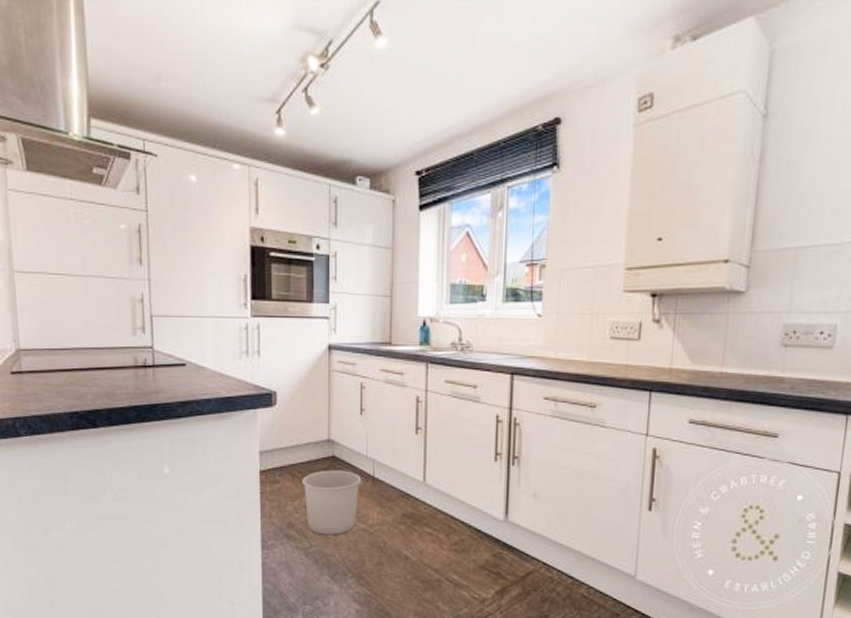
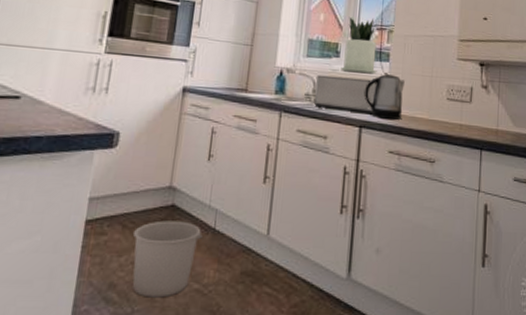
toaster: none [461,322,528,360] -> present [314,75,376,115]
planter: none [488,252,529,318] -> present [341,16,377,75]
kettle: none [514,315,561,364] -> present [364,74,405,120]

